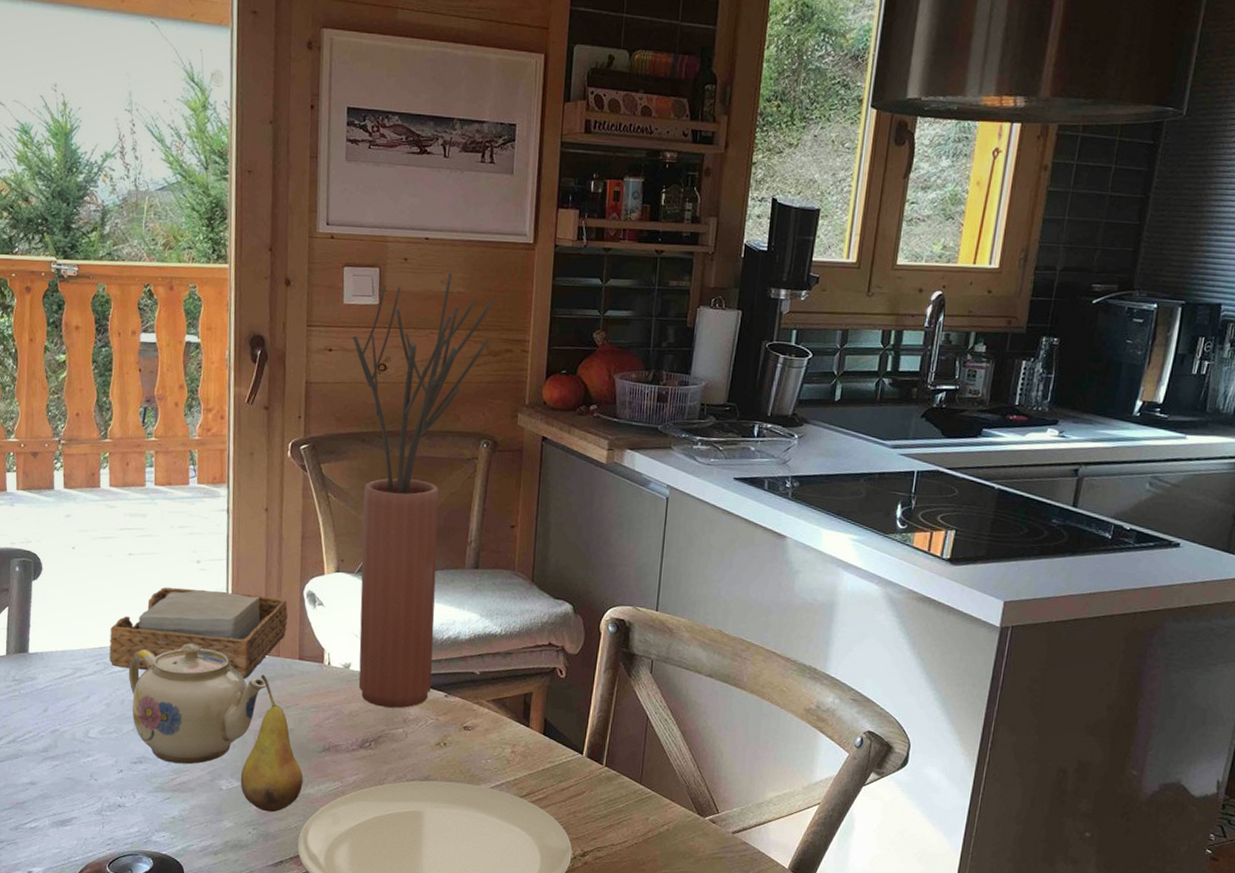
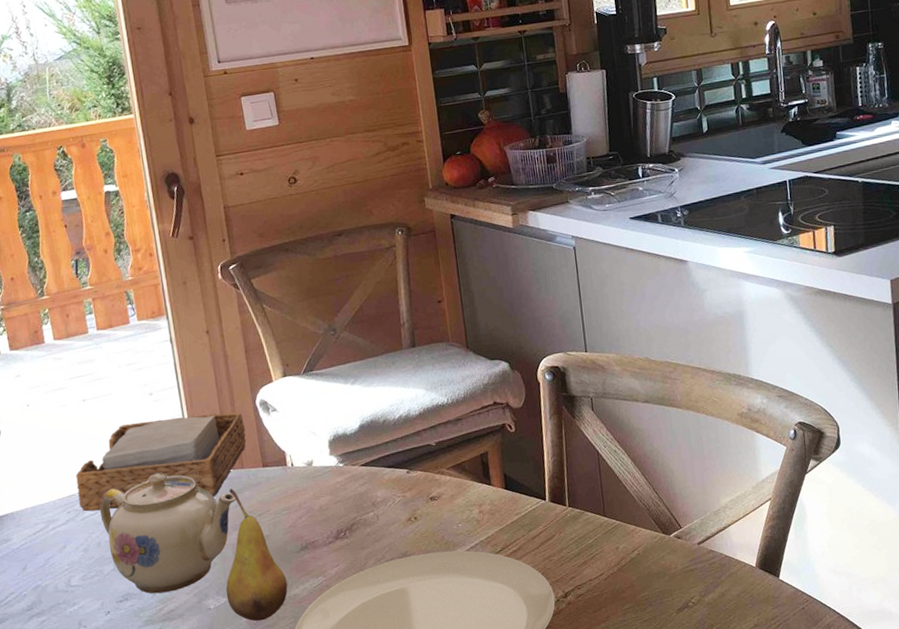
vase: present [352,273,495,708] -> none [260,84,393,496]

